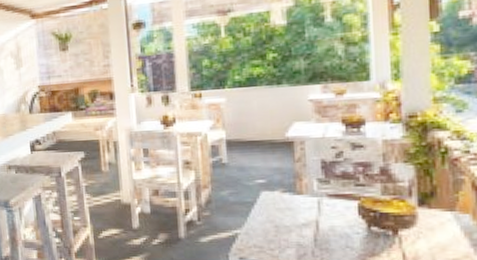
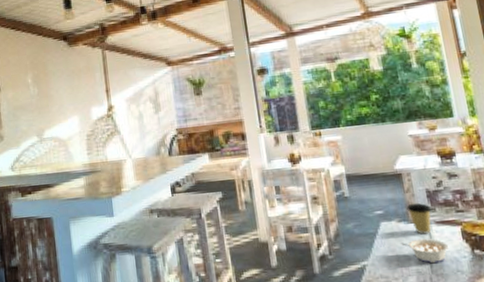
legume: none [282,211,340,238] -> present [401,238,449,264]
coffee cup: none [294,173,325,207] -> present [406,202,432,235]

